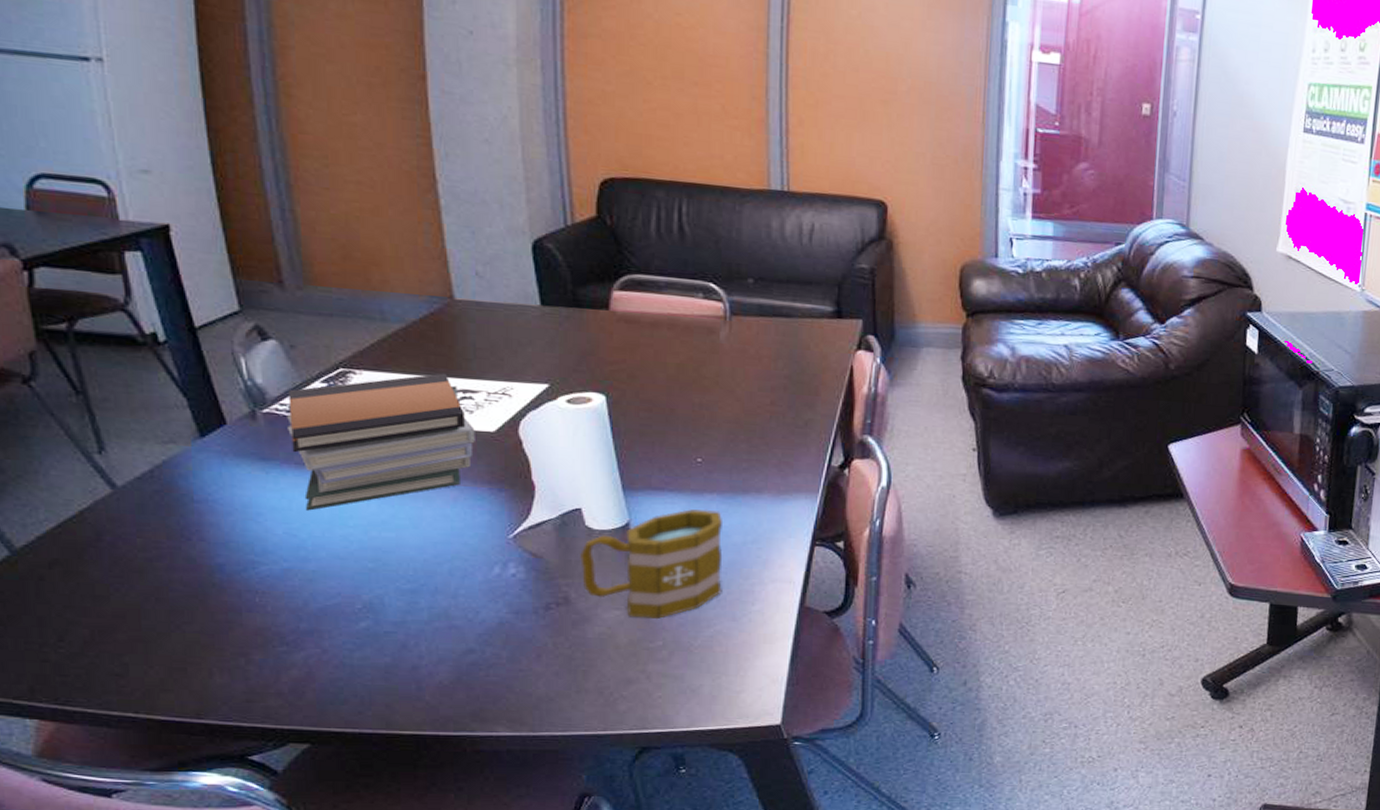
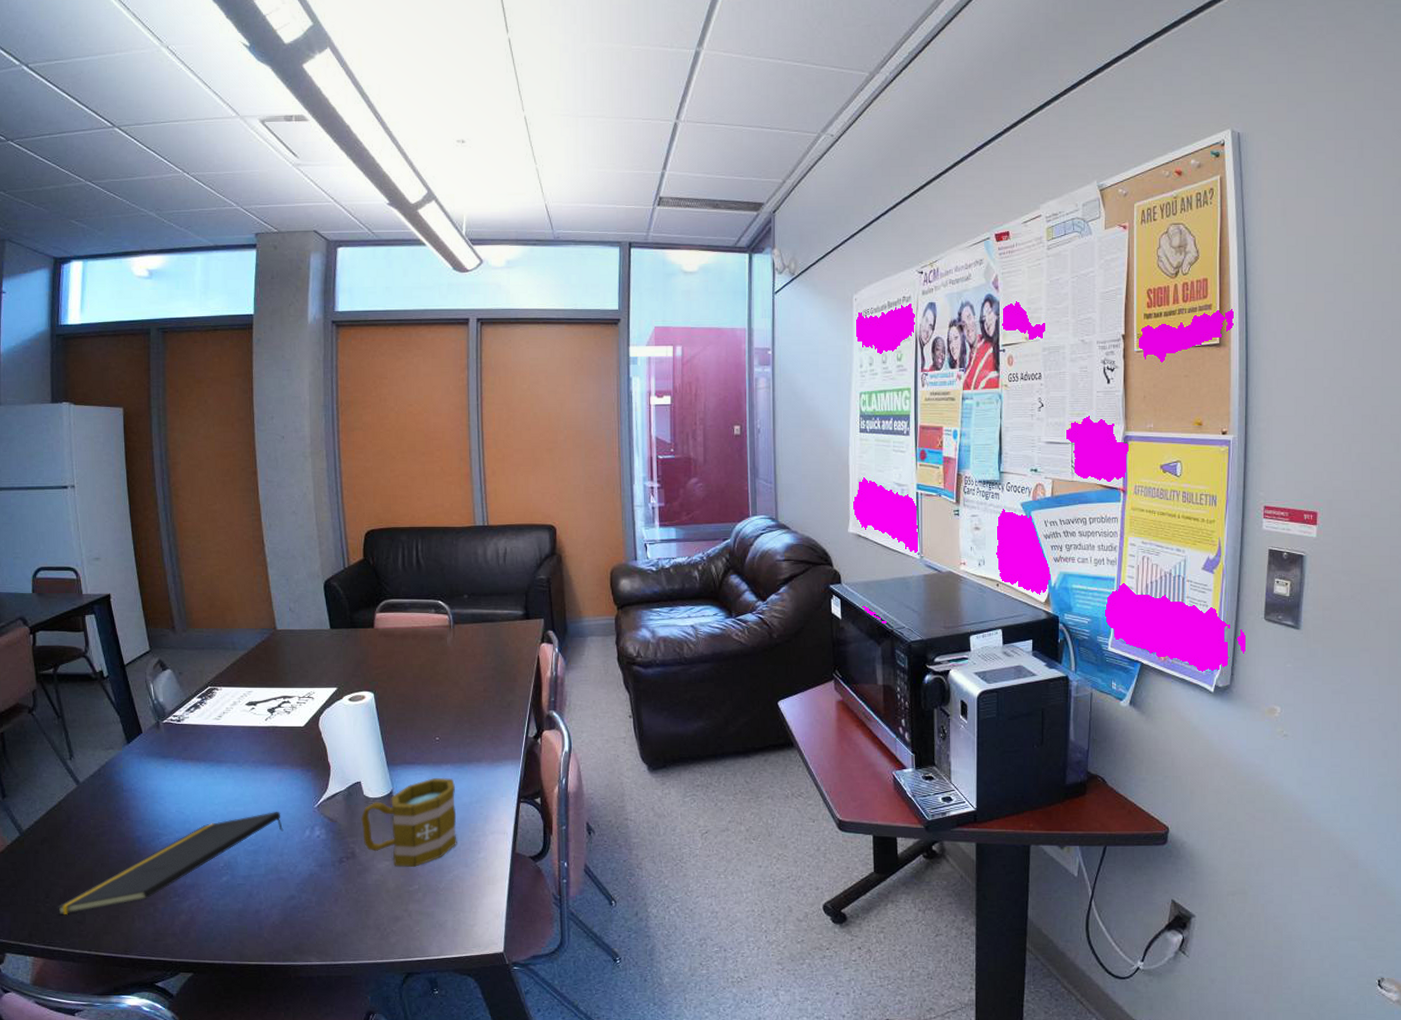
notepad: none [75,540,459,665] -> present [55,811,284,915]
book stack: present [287,373,475,511] -> none [178,685,292,794]

